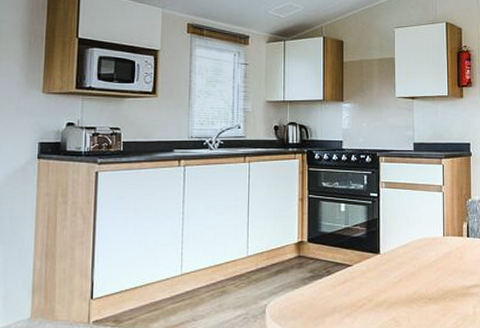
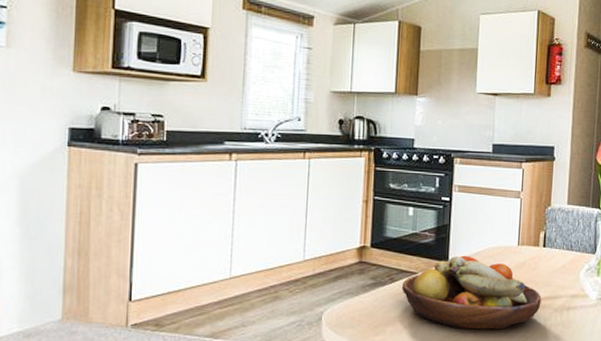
fruit bowl: none [338,247,469,318] -> present [401,255,542,330]

